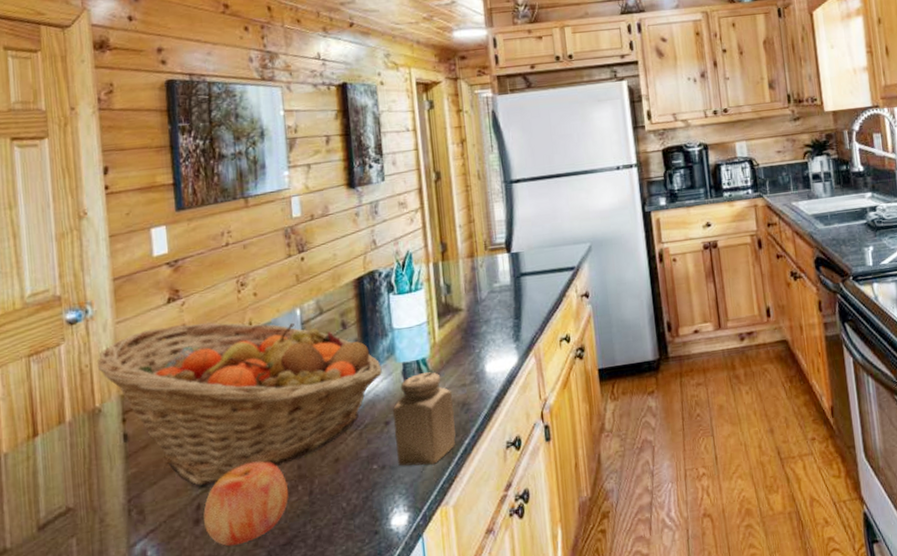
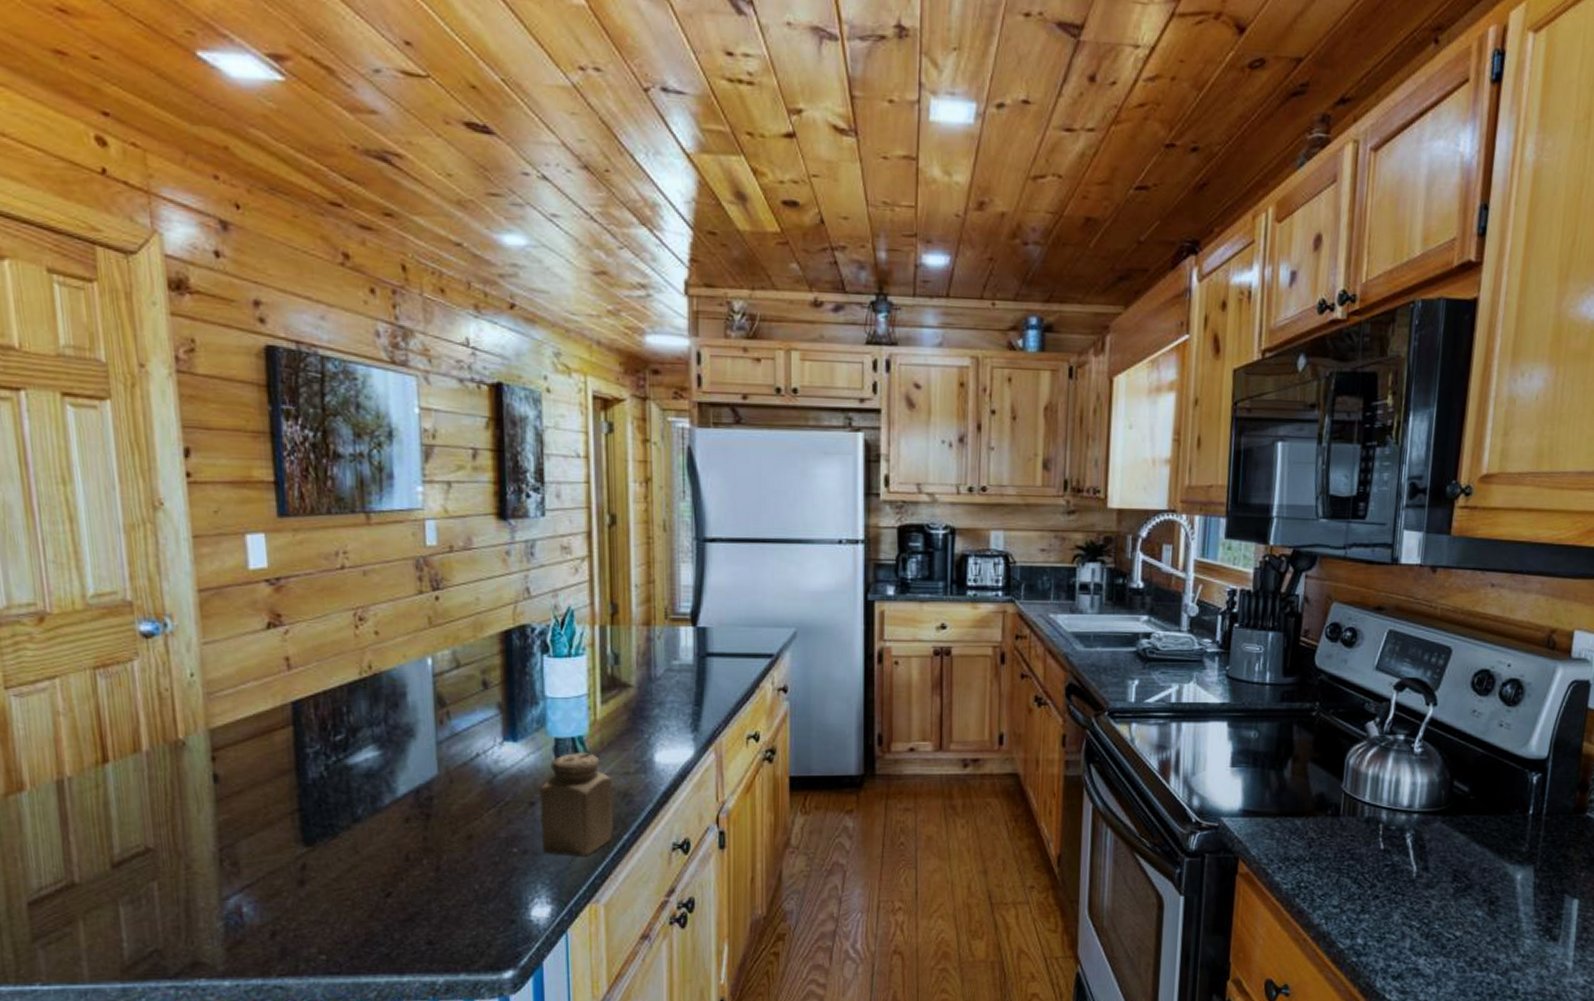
fruit basket: present [98,322,382,486] -> none [180,657,529,843]
apple: present [203,461,289,546] -> none [309,826,412,914]

